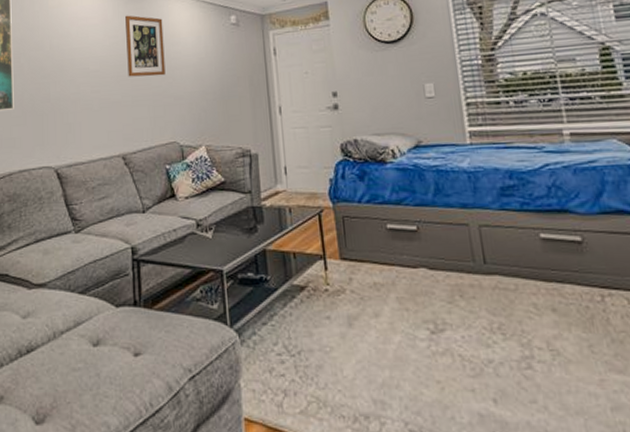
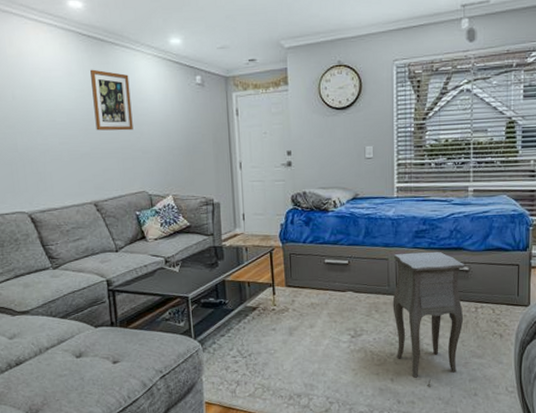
side table: none [475,214,589,418] -> present [392,251,465,388]

